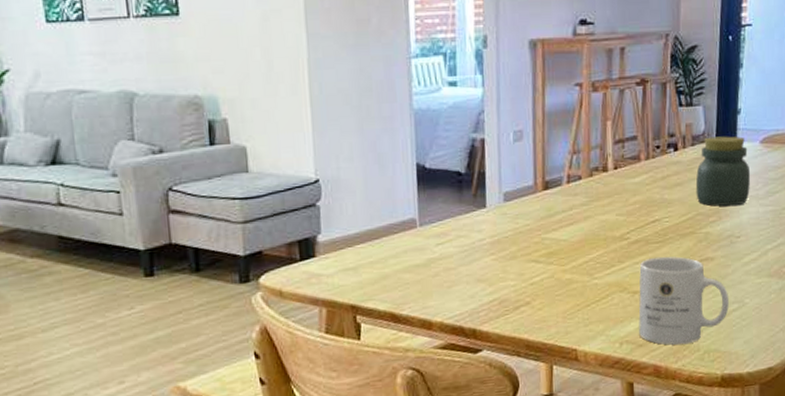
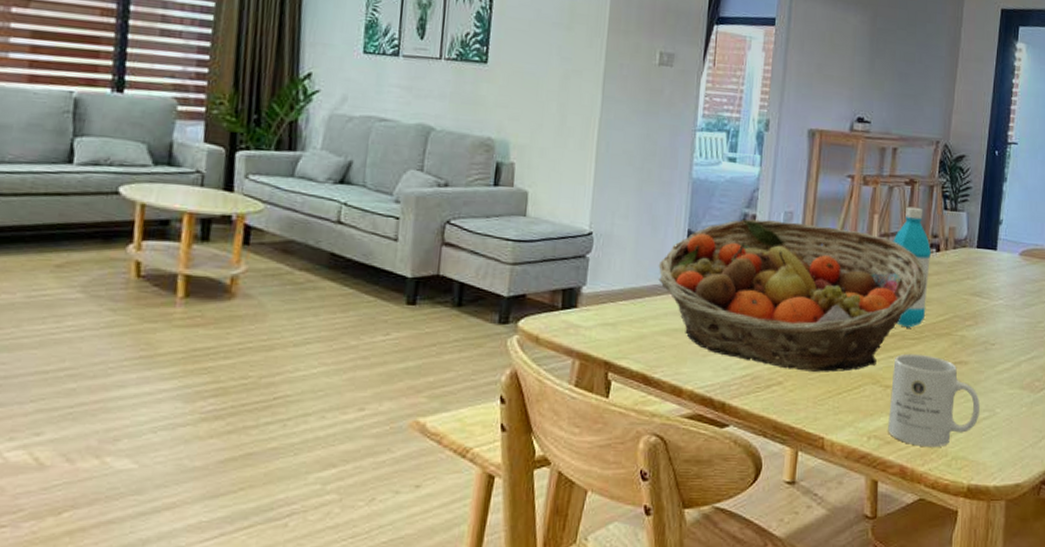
fruit basket: none [391,140,667,289] -> present [658,219,927,373]
water bottle: none [628,107,670,232] -> present [893,206,932,328]
jar: present [695,136,751,207] -> none [954,242,1009,313]

